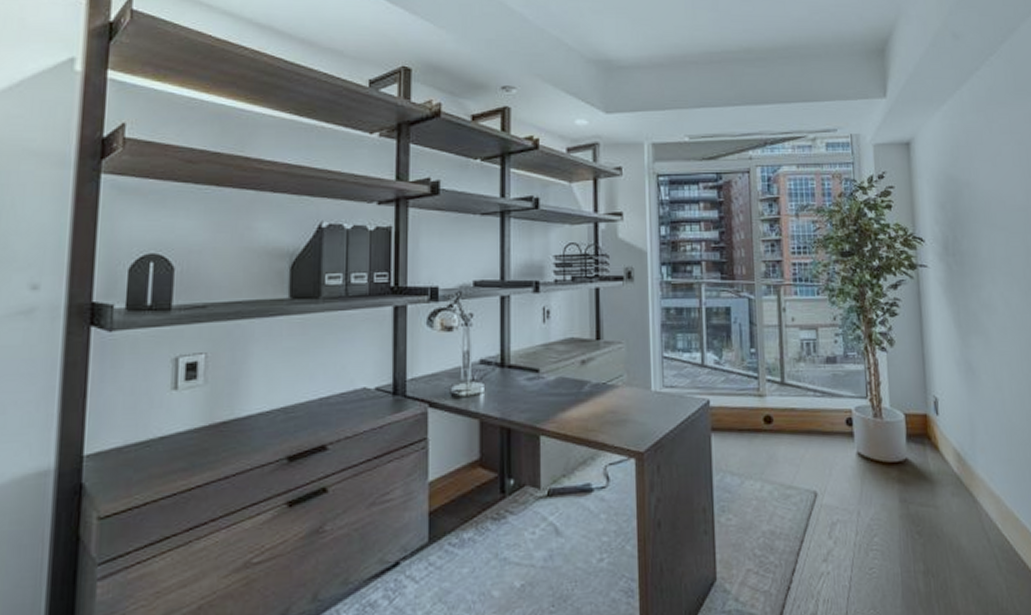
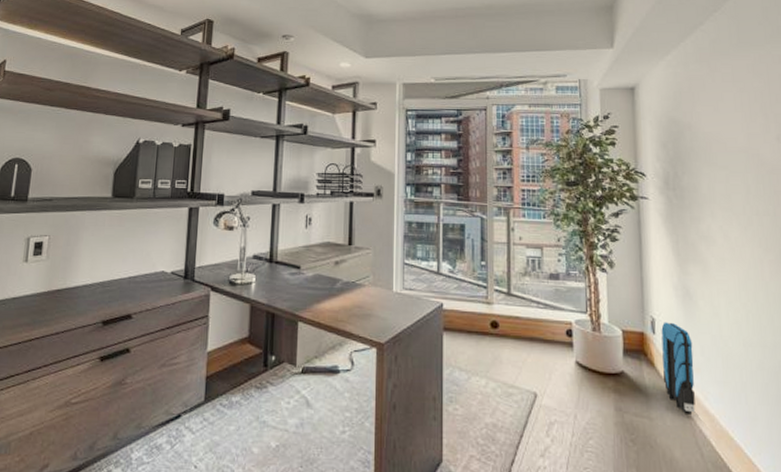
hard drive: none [944,401,981,500] -> present [661,322,696,416]

